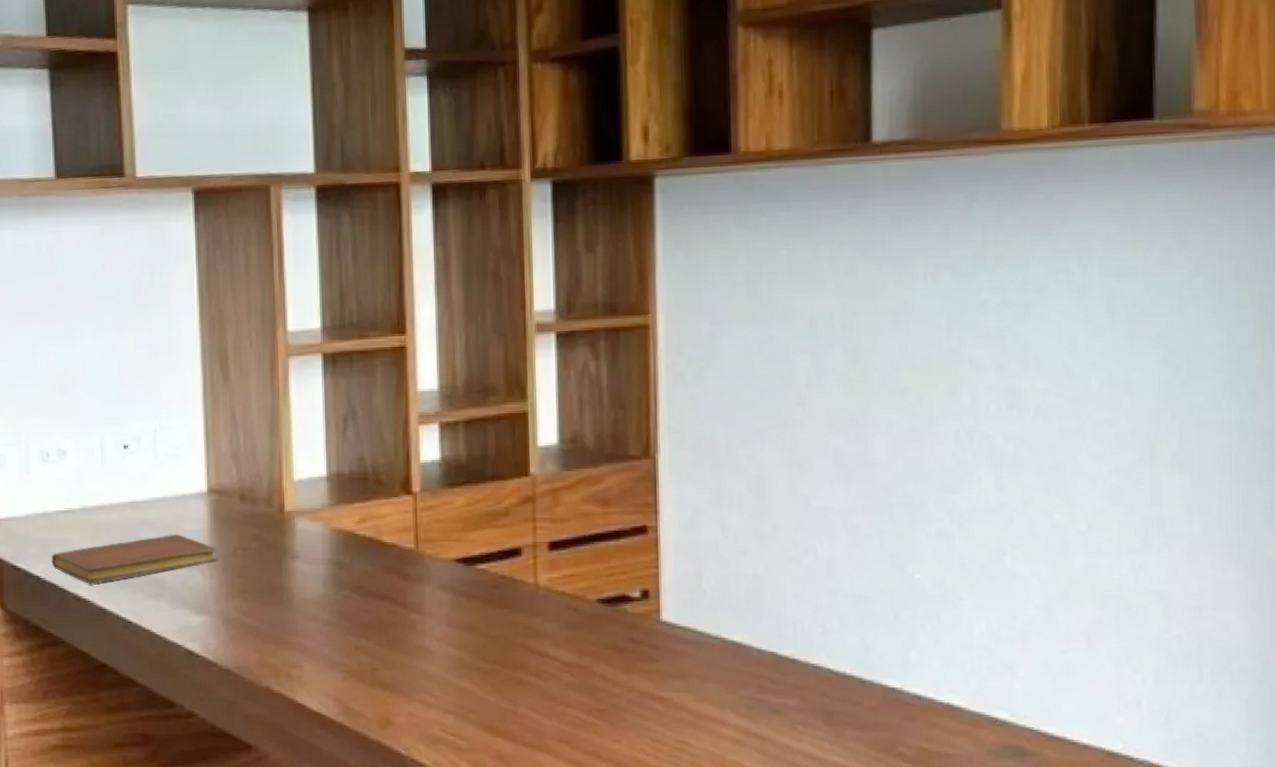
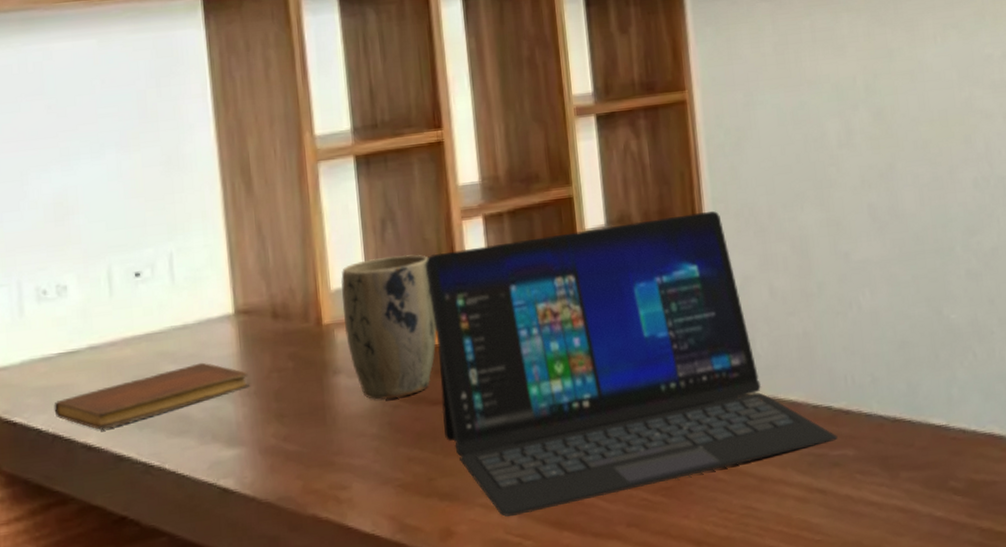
plant pot: none [303,453,389,588] -> present [340,254,437,400]
laptop: none [381,439,781,716] -> present [425,210,838,517]

